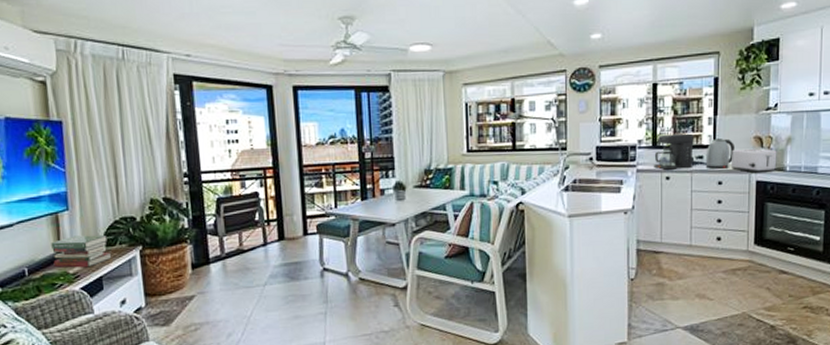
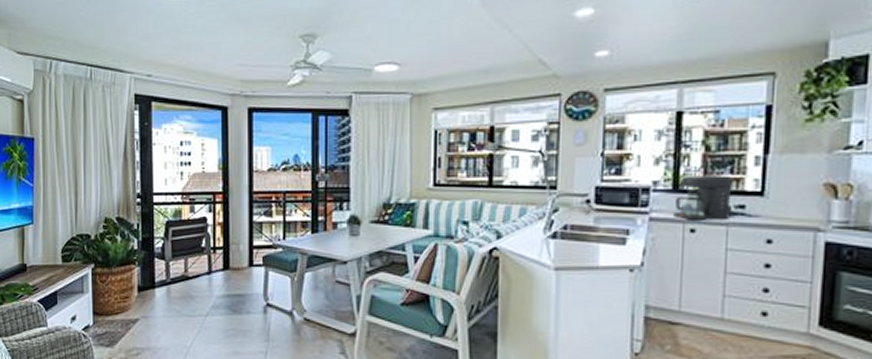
books: present [51,235,112,268] -> none [16,249,67,281]
kettle: present [705,138,734,169] -> none [748,184,793,223]
toaster: present [732,148,777,173] -> none [787,198,860,231]

